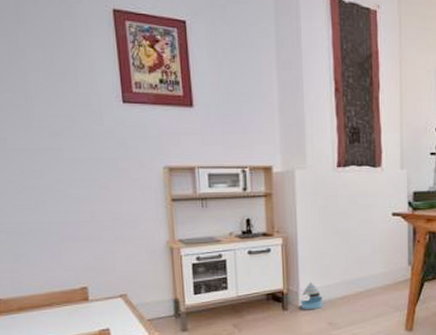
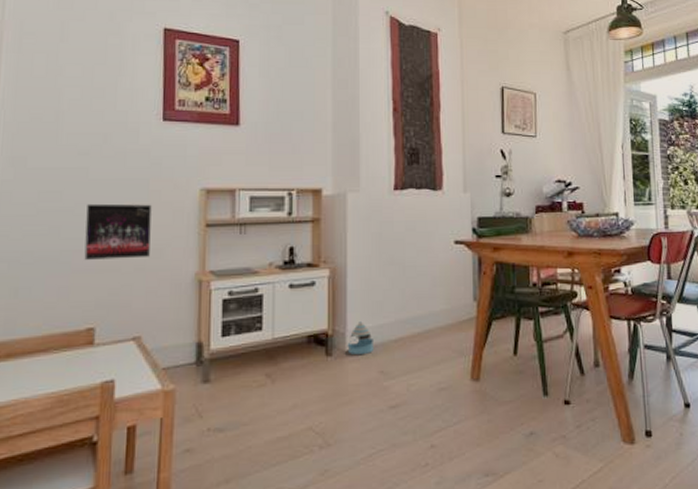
album cover: none [65,180,126,230] -> present [84,203,152,260]

